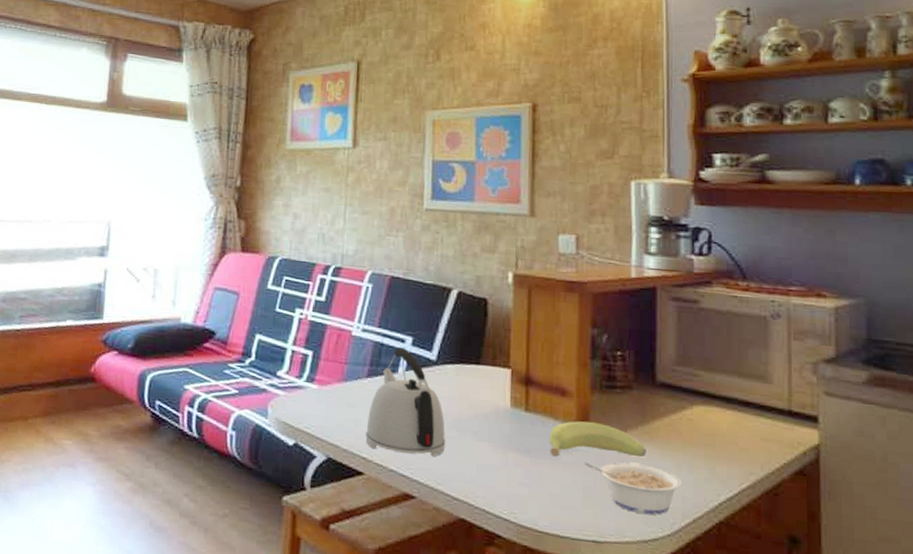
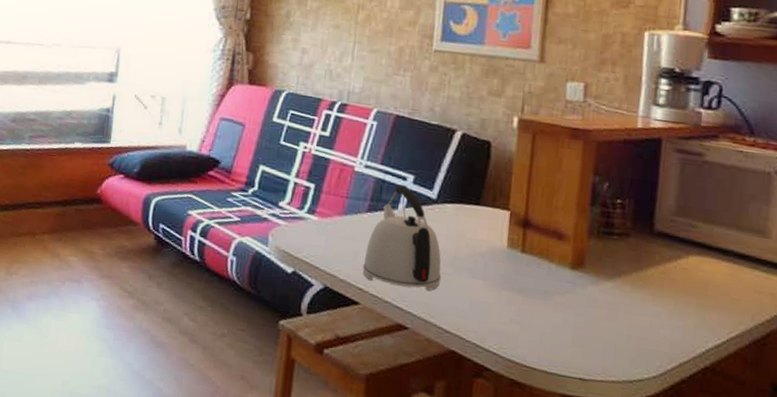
banana: present [549,421,646,458] -> none [543,264,639,302]
legume: present [583,461,682,515] -> none [575,303,671,358]

